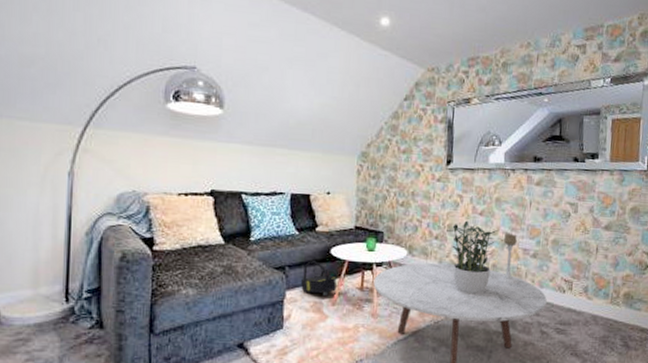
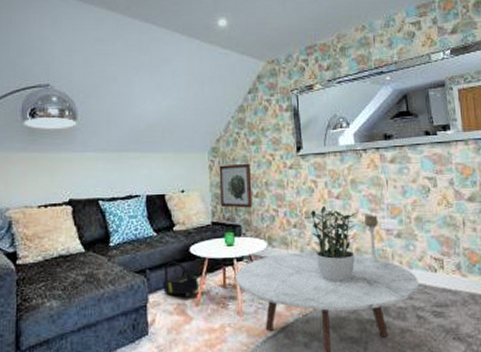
wall art: none [365,170,400,216] -> present [219,163,253,208]

